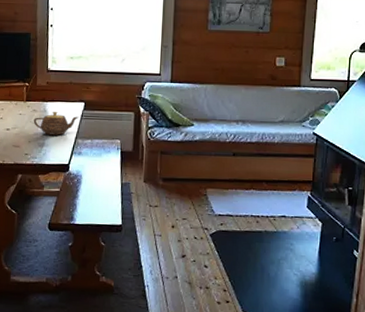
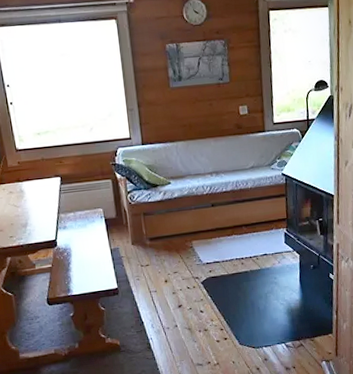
teapot: present [33,112,78,136] -> none [11,190,57,215]

